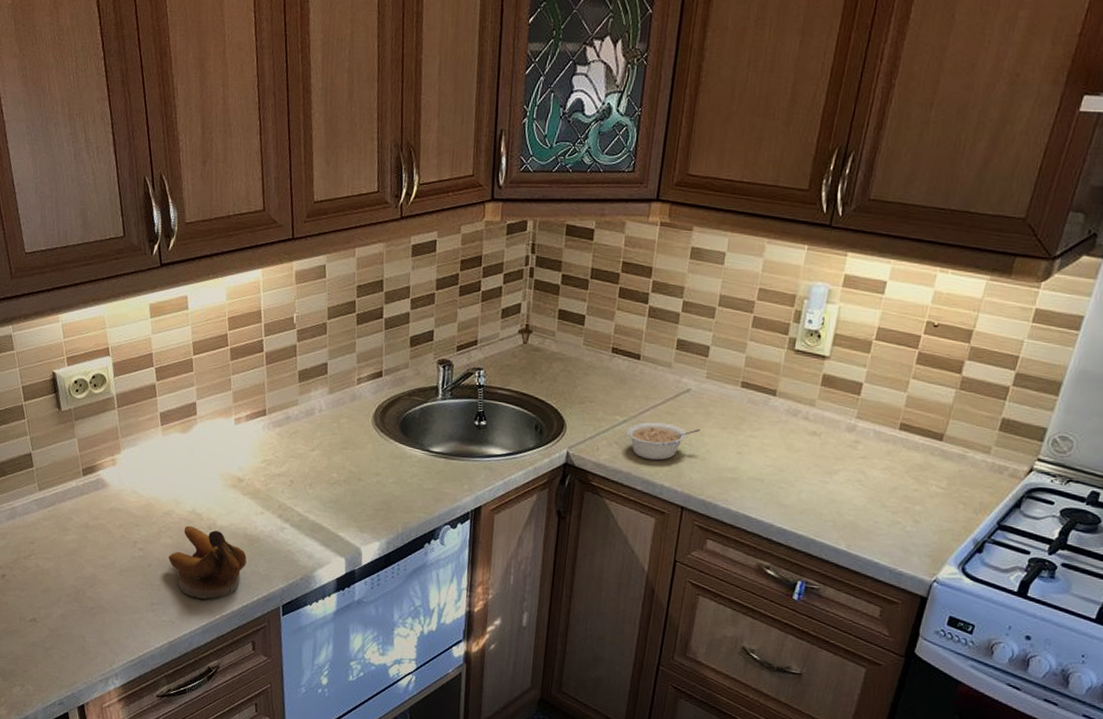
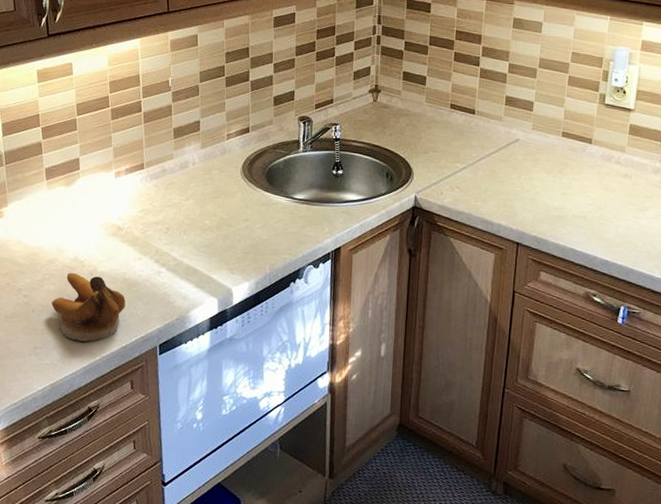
legume: present [626,421,700,461] -> none [466,168,530,202]

